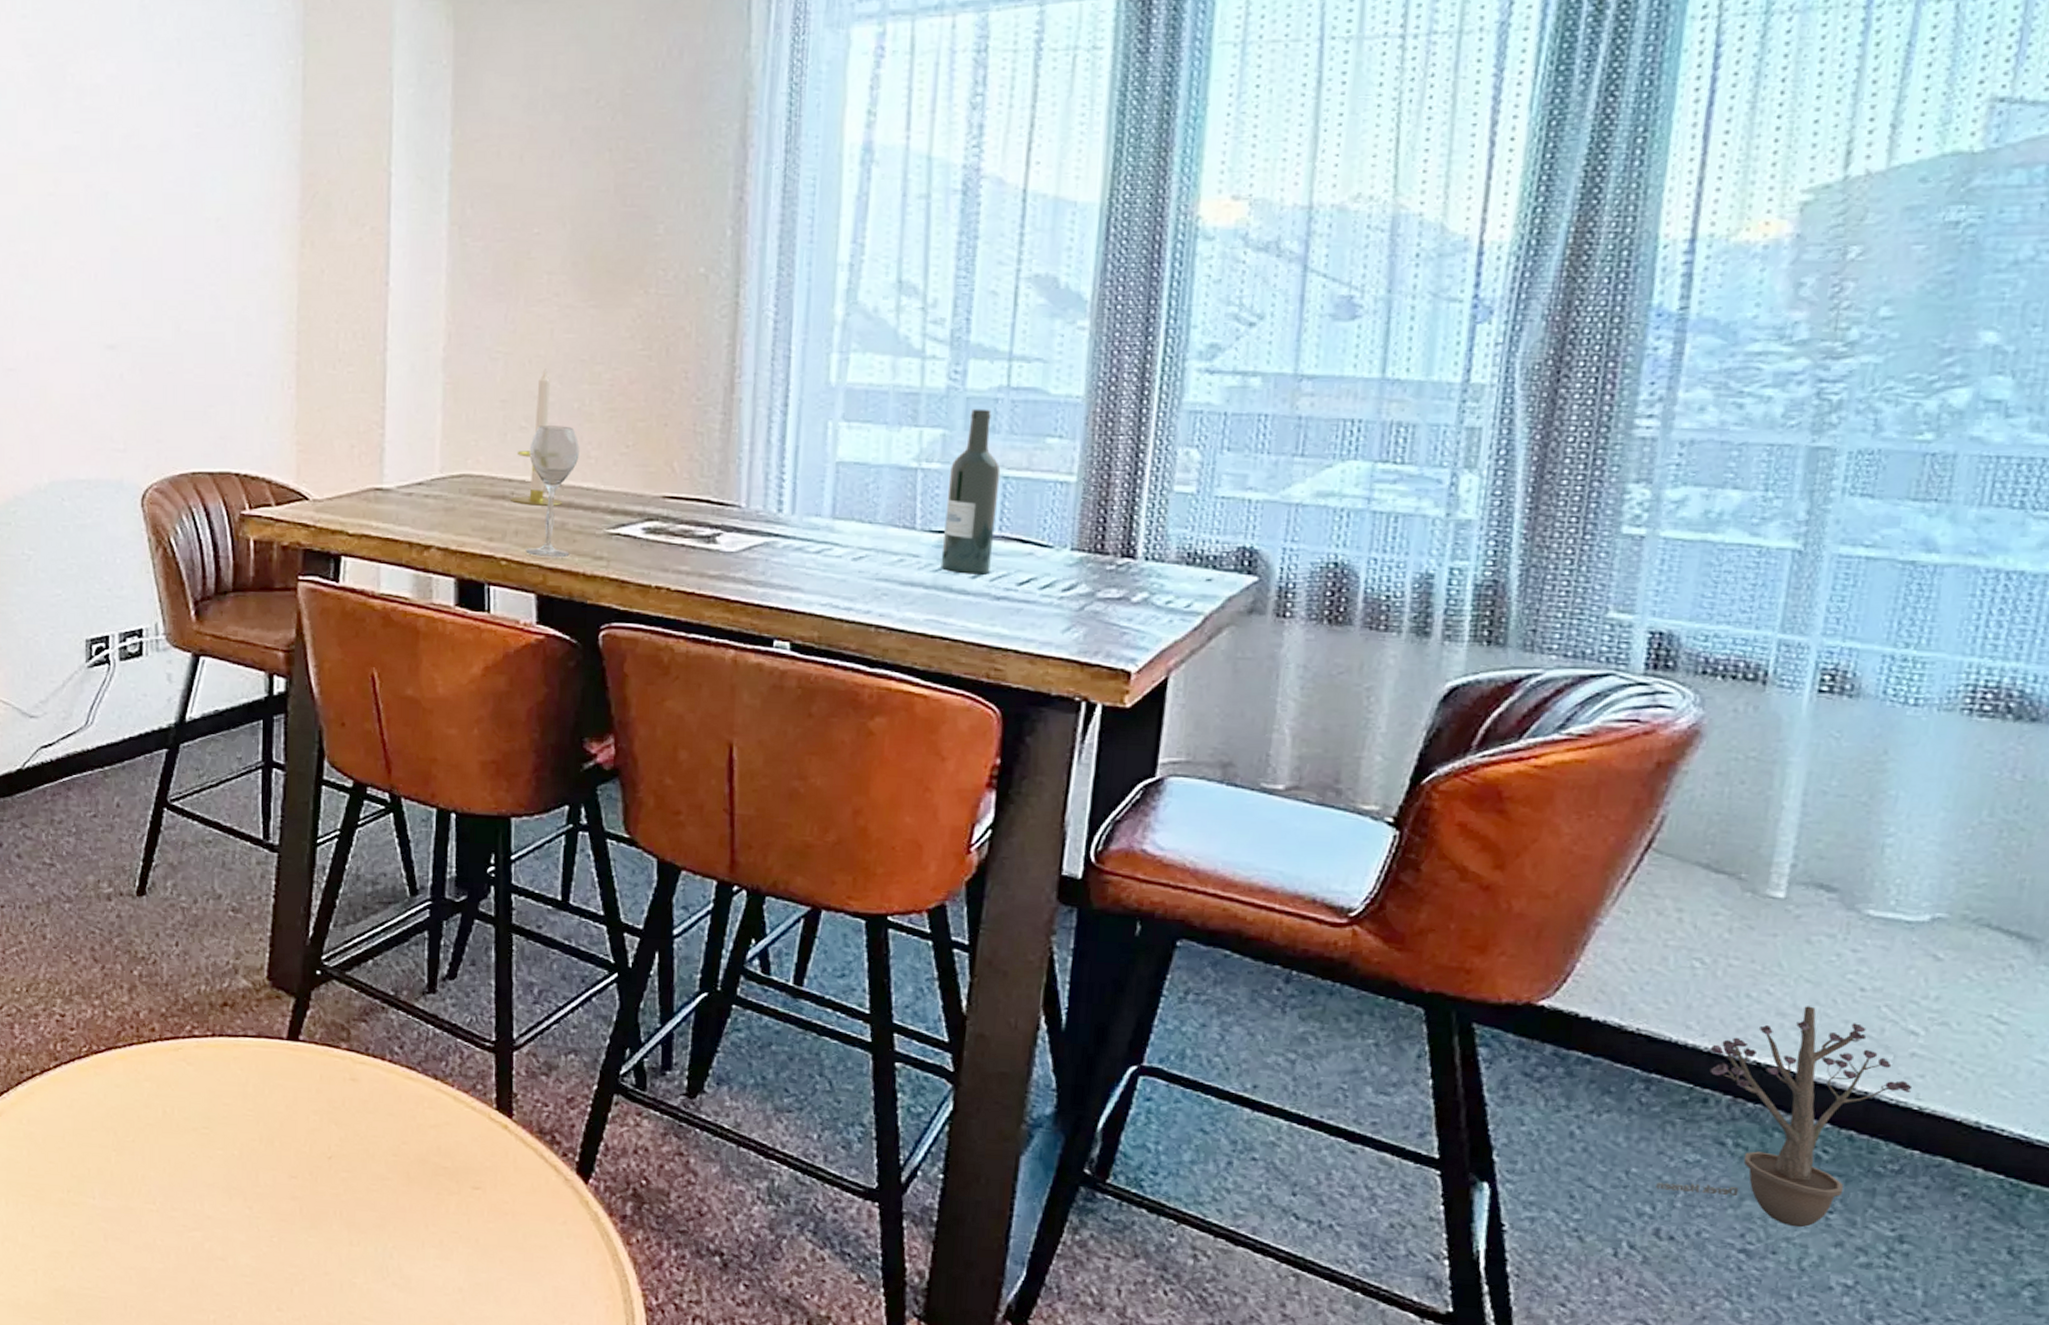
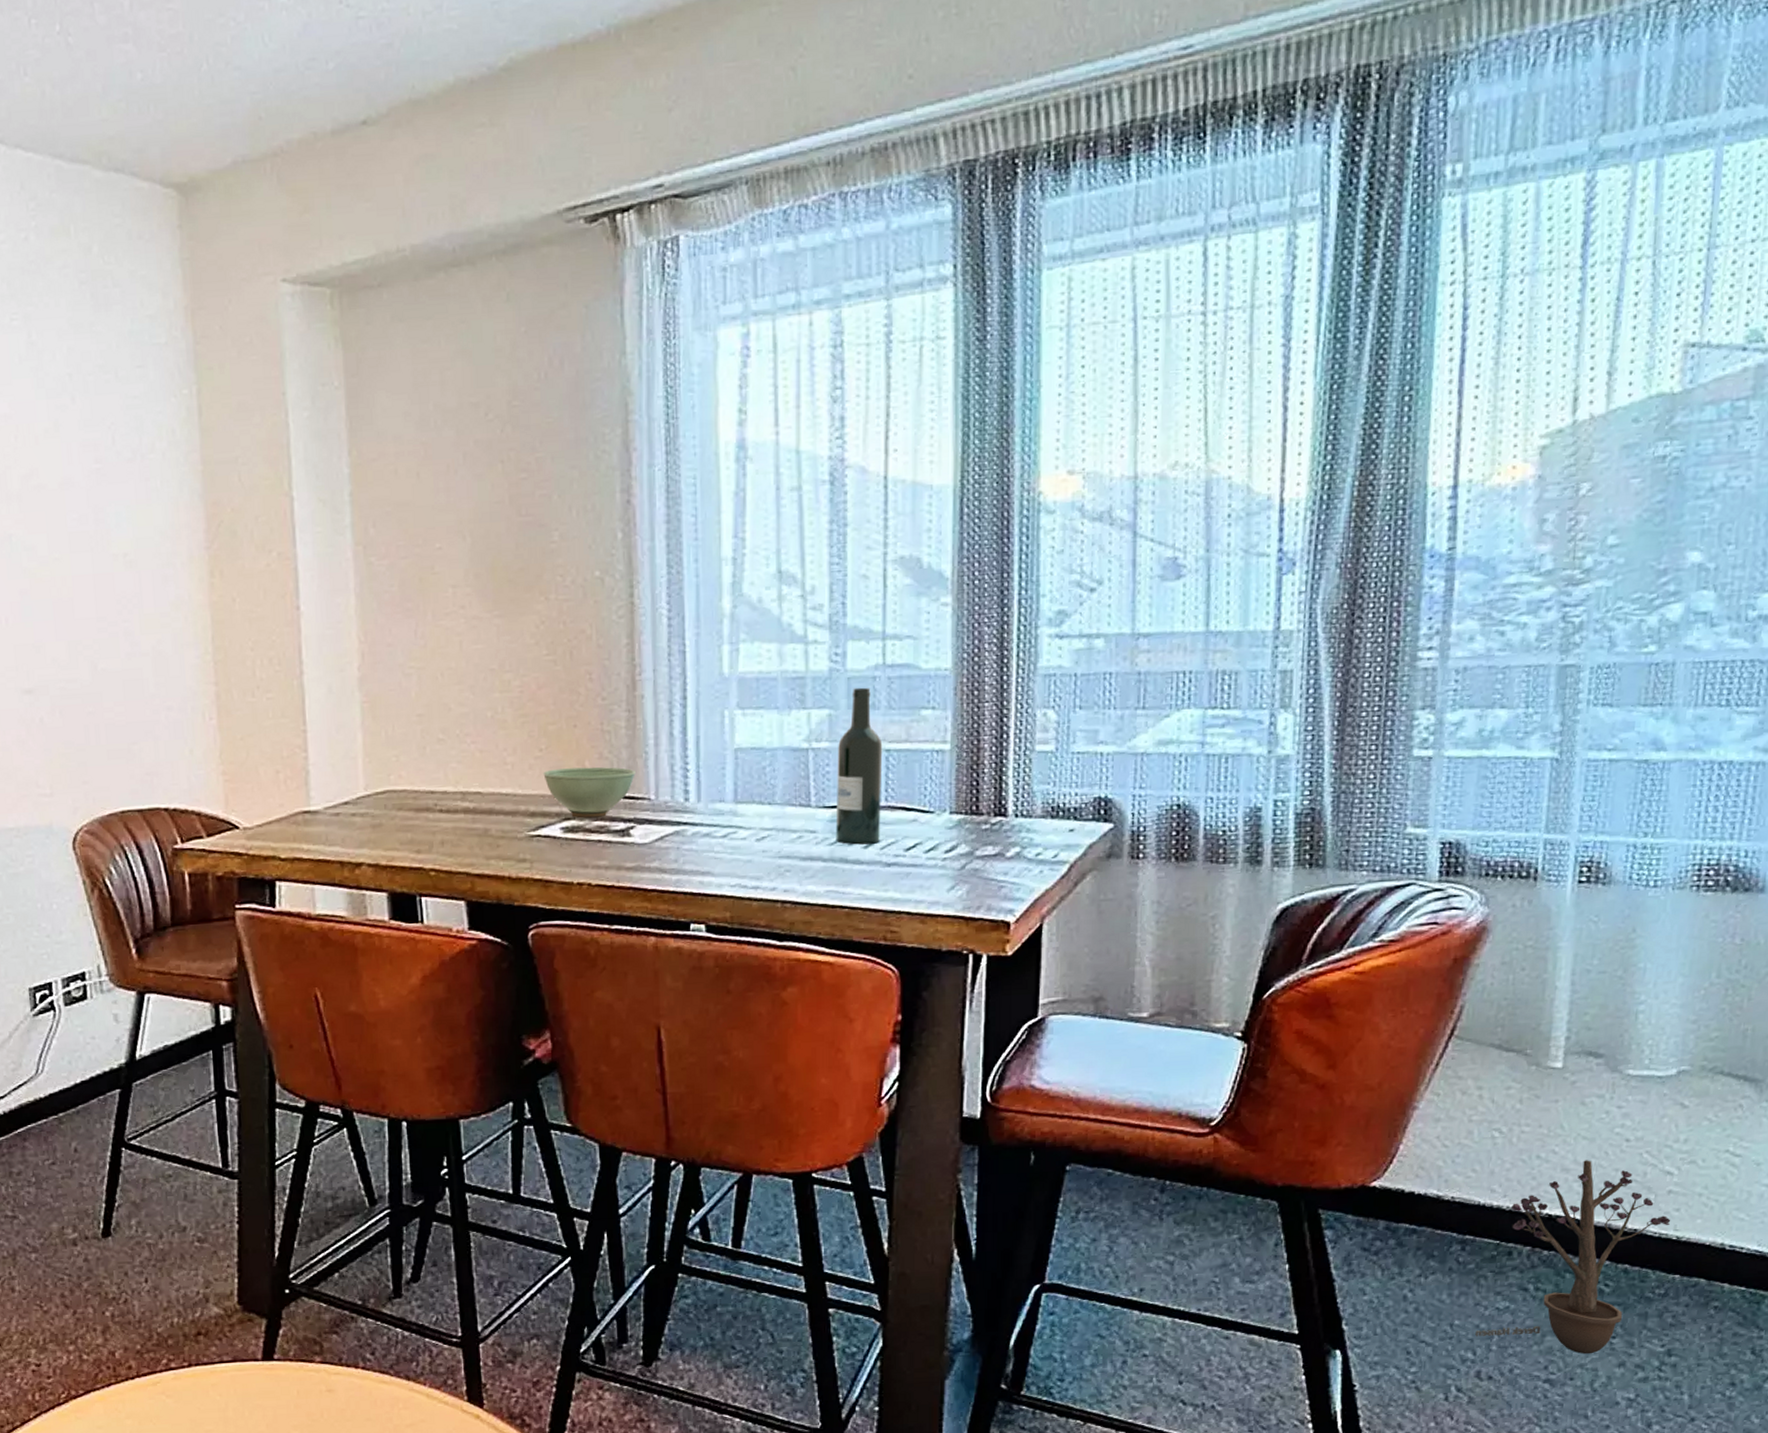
candle: present [511,369,562,506] -> none [434,680,484,816]
wineglass: present [525,425,580,558] -> none [448,735,496,865]
bowl: none [628,467,727,521] -> present [543,767,635,819]

